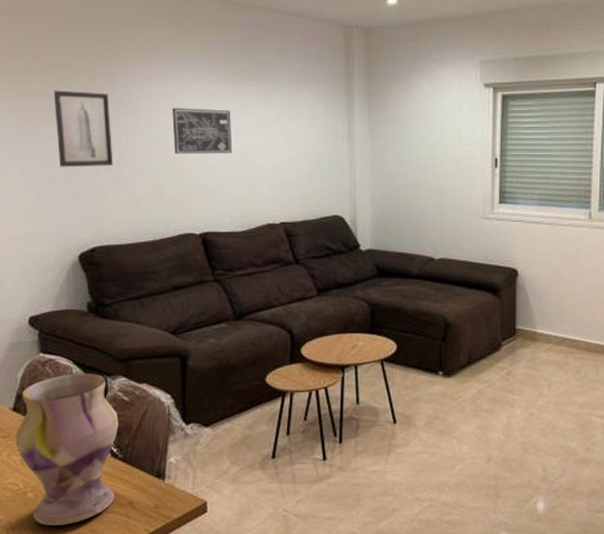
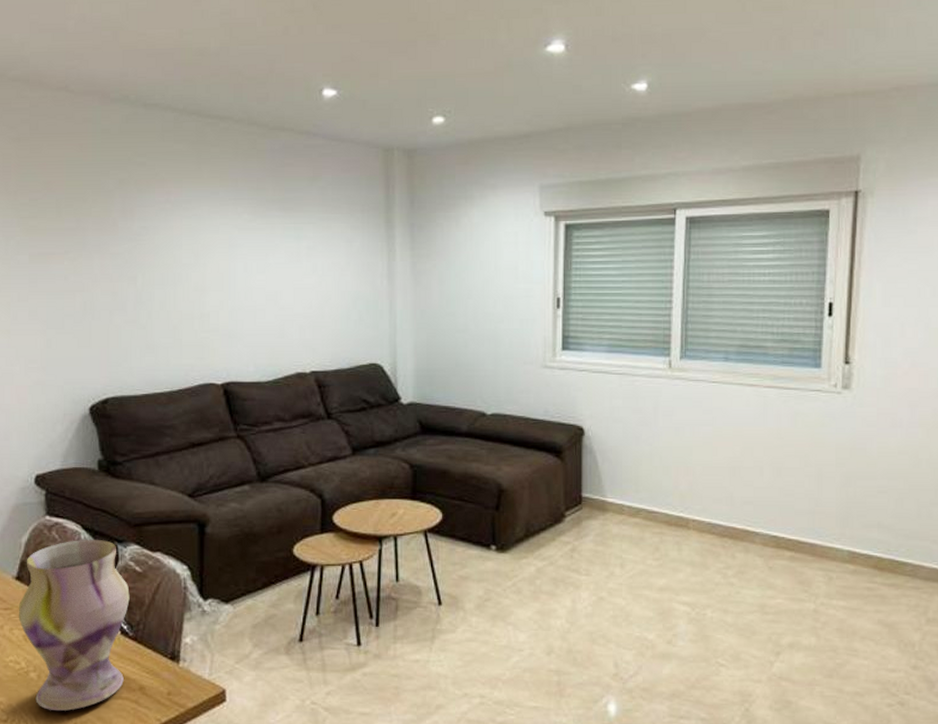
wall art: present [53,90,114,167] -> none [66,225,129,310]
wall art: present [172,108,233,155] -> none [193,243,259,295]

